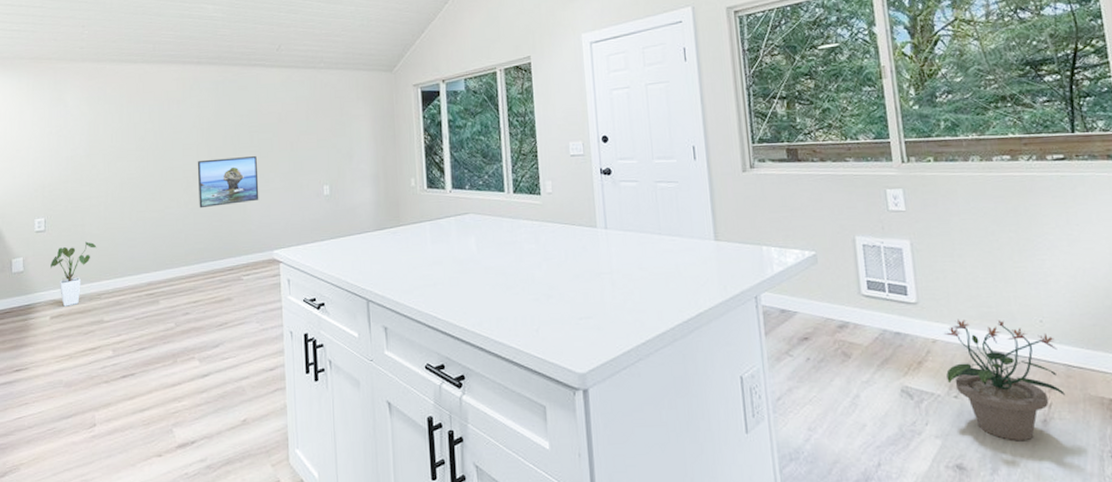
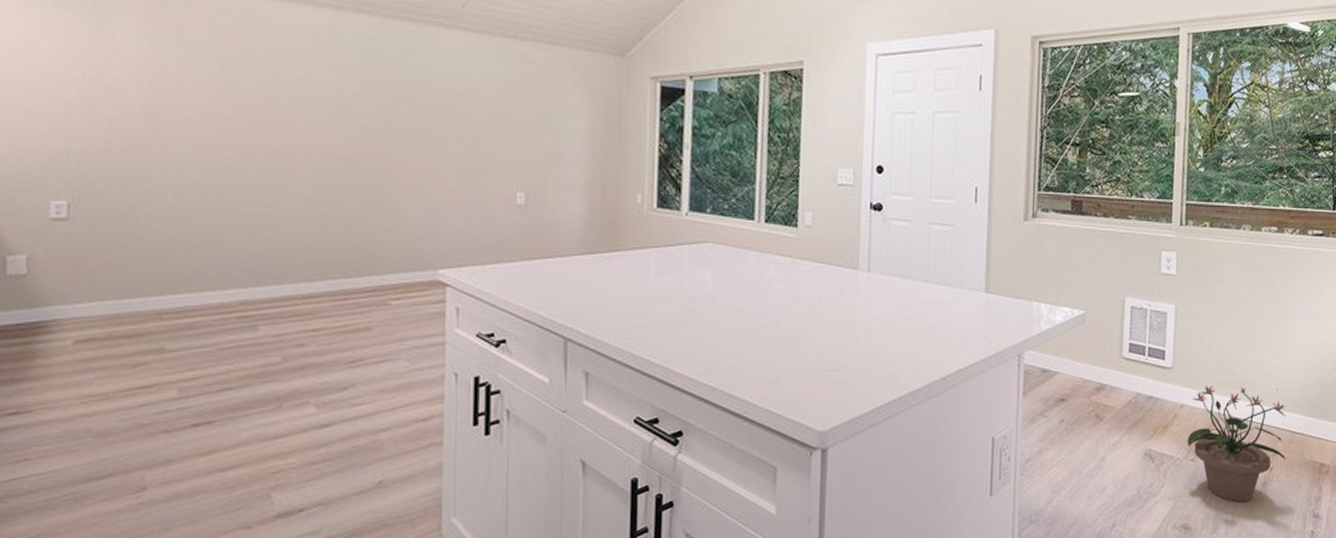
house plant: present [50,241,97,307] -> none [76,239,158,328]
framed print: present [197,156,259,209] -> none [329,142,423,207]

